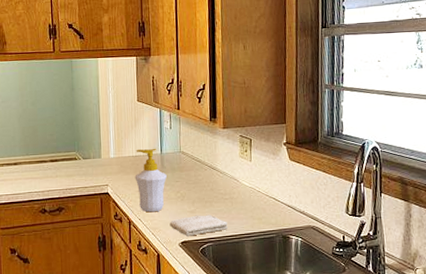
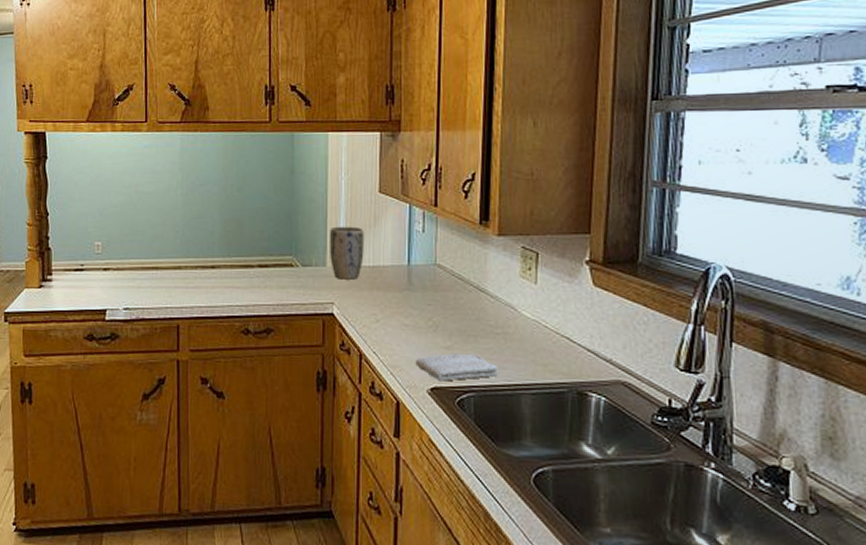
plant pot: none [102,127,129,167] -> present [329,226,364,280]
soap bottle: present [135,148,167,213] -> none [370,257,415,345]

